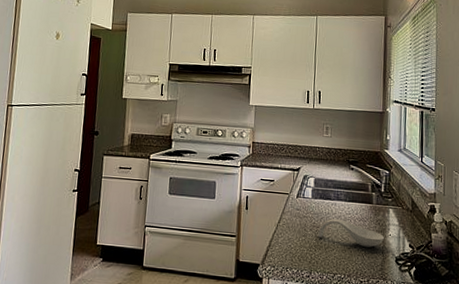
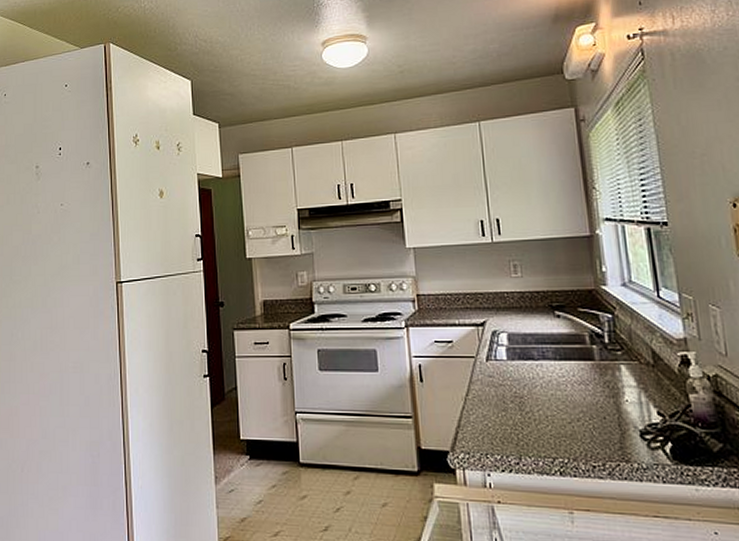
spoon rest: present [318,219,384,248] -> none [523,385,619,419]

